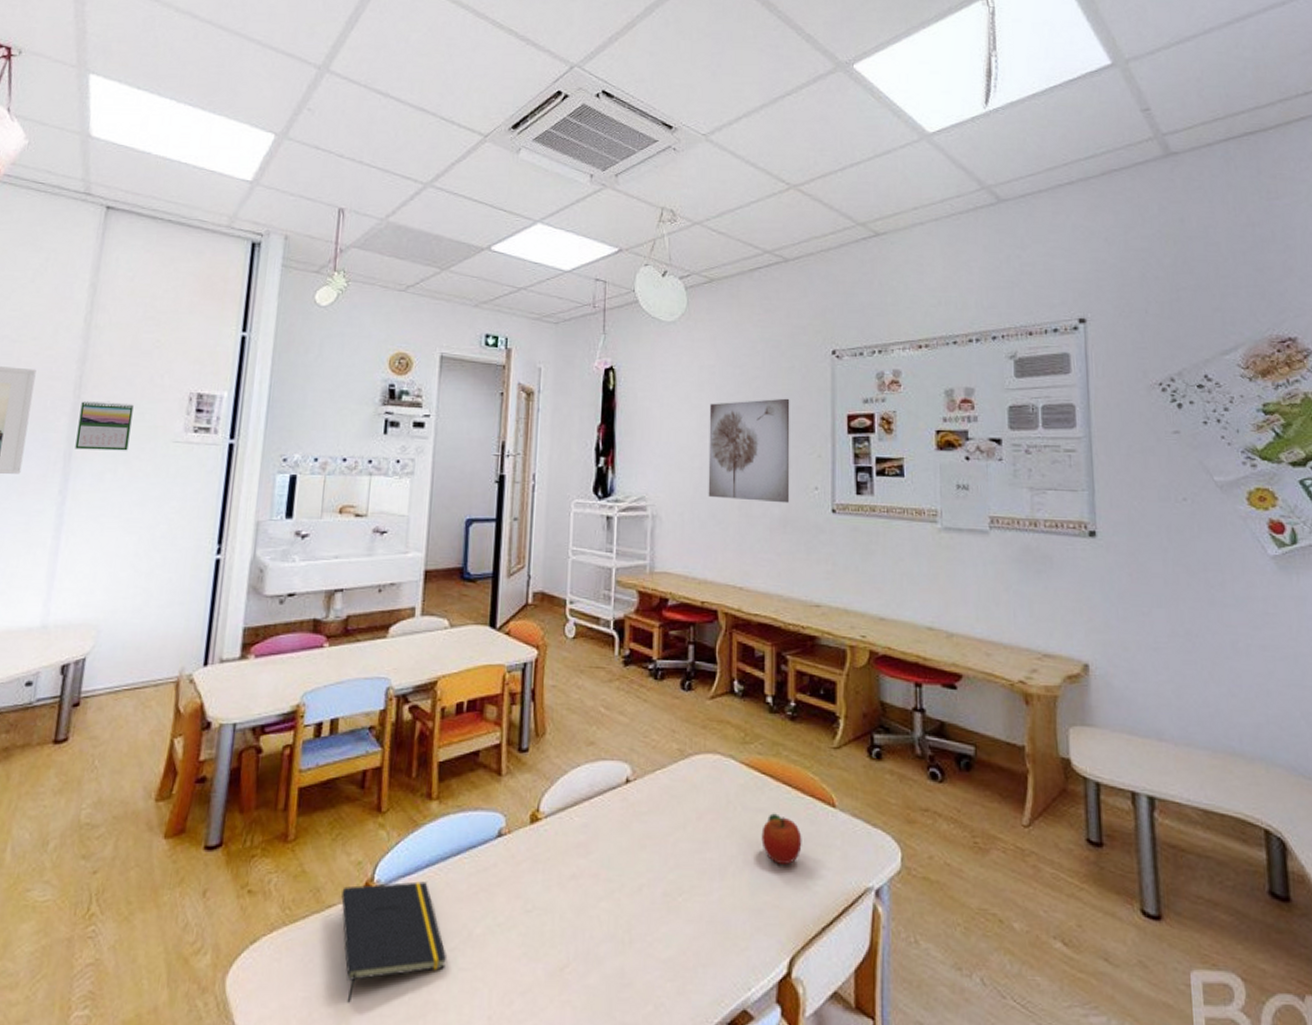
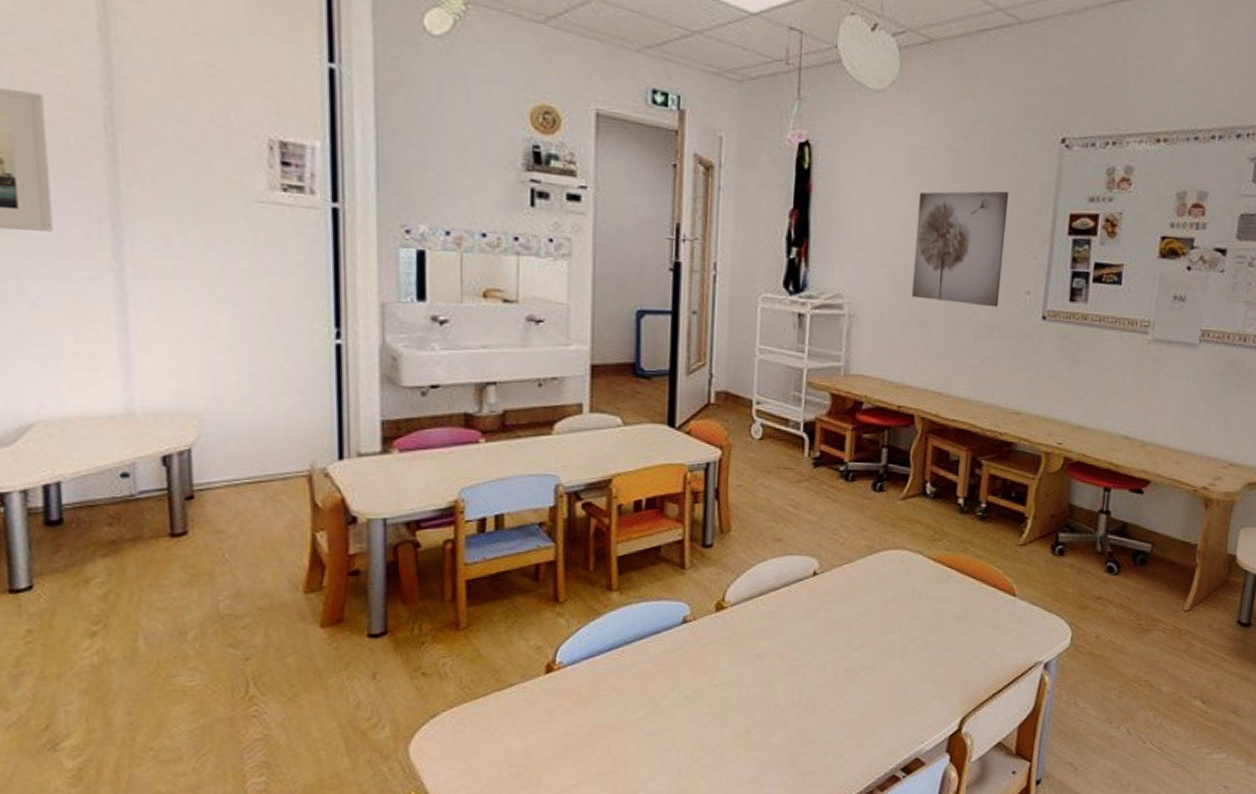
calendar: present [75,400,134,451] -> none [119,141,197,210]
notepad: present [341,881,446,1003] -> none [523,662,634,763]
fruit: present [761,813,802,864] -> none [943,601,982,644]

